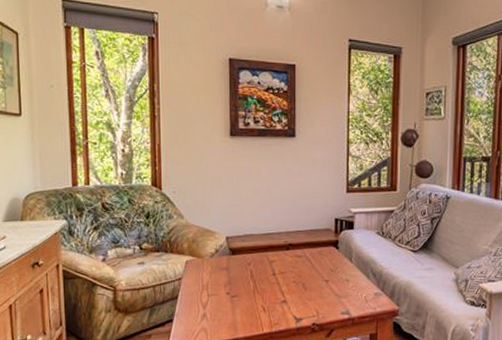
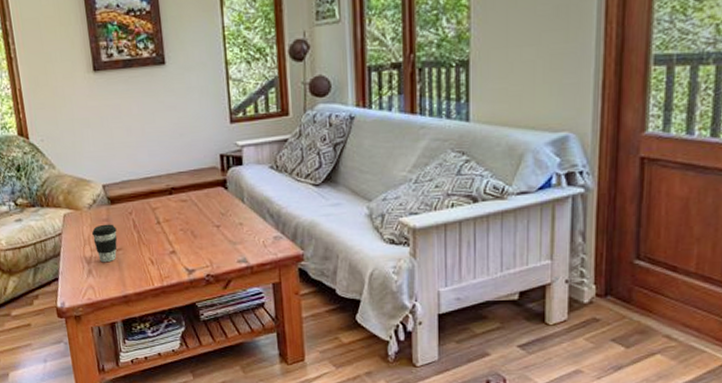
coffee cup: none [211,272,234,308] -> present [92,224,118,263]

